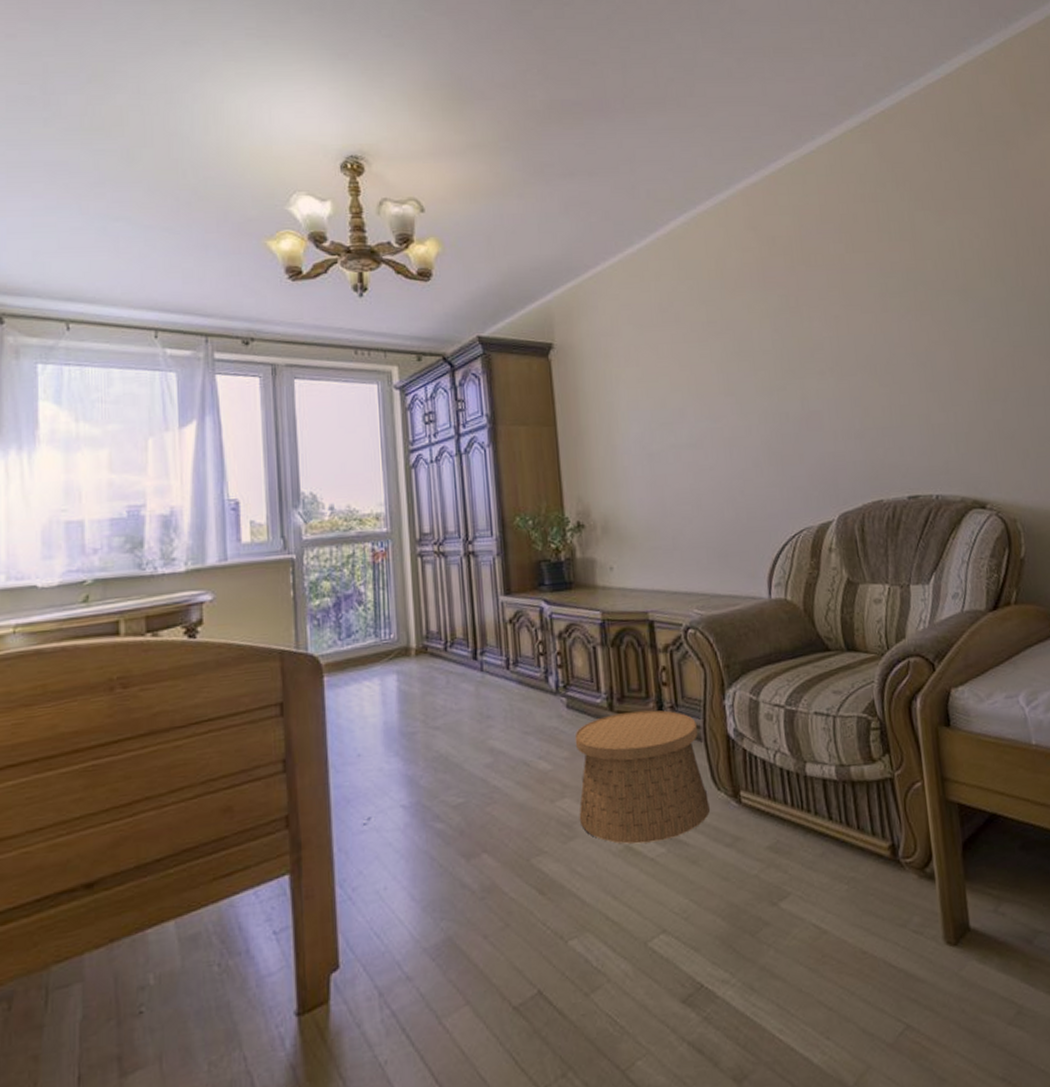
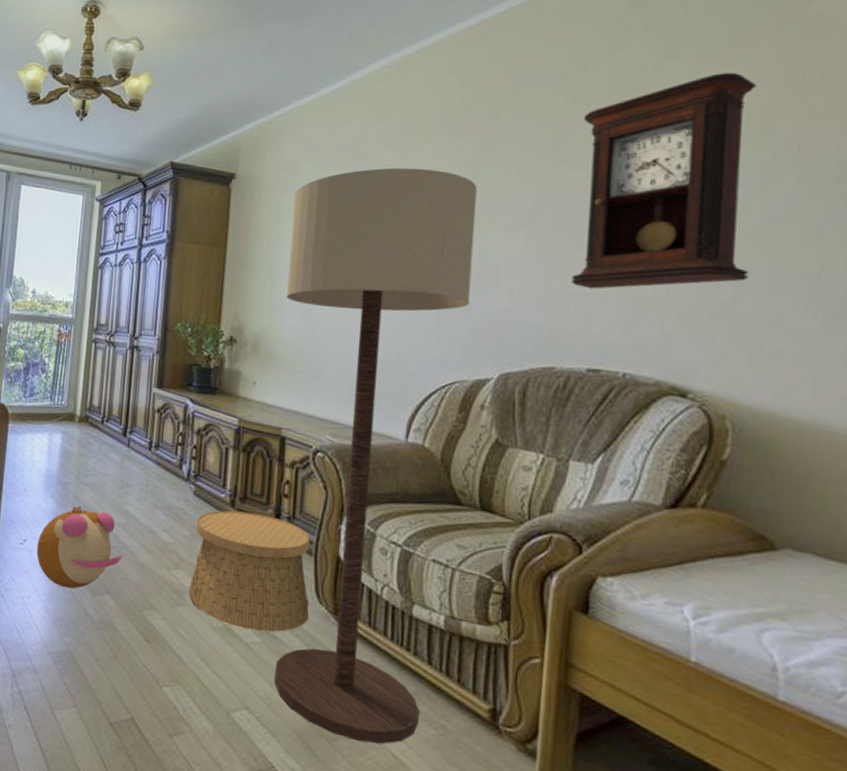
plush toy: none [386,755,495,863] -> present [36,505,122,589]
floor lamp: none [619,322,831,926] -> present [273,167,477,744]
pendulum clock: none [863,219,1010,422] -> present [571,72,757,289]

